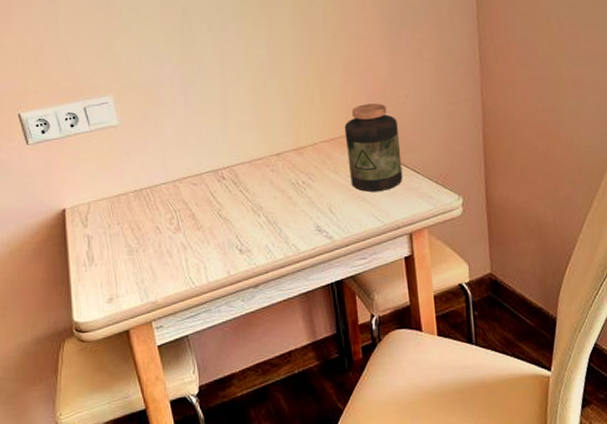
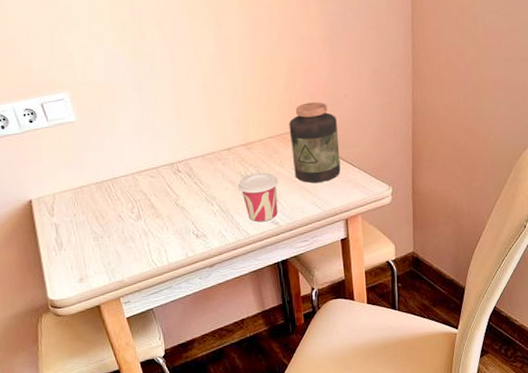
cup: none [287,180,333,236] -> present [237,172,279,222]

